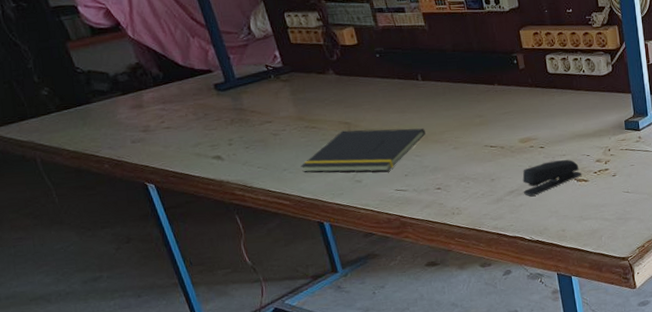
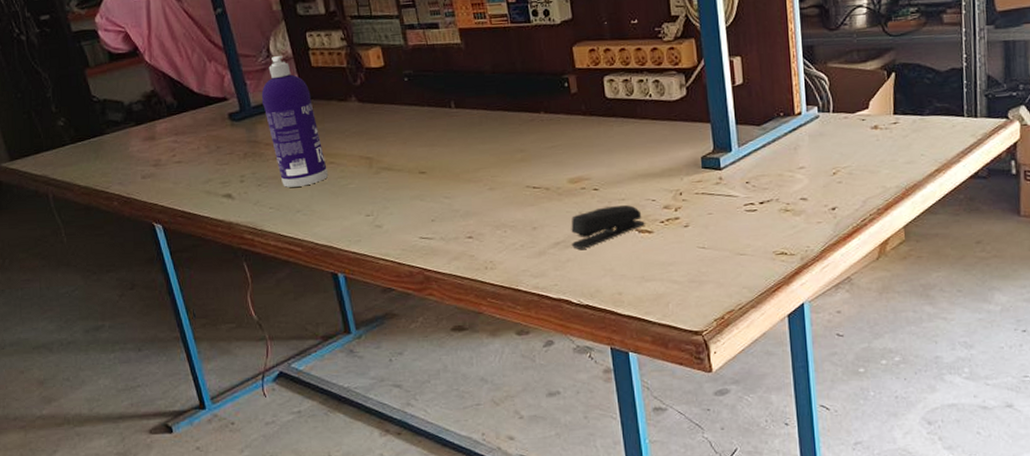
spray bottle: none [244,32,311,149] -> present [261,55,329,187]
notepad: present [300,128,426,173] -> none [315,164,457,216]

